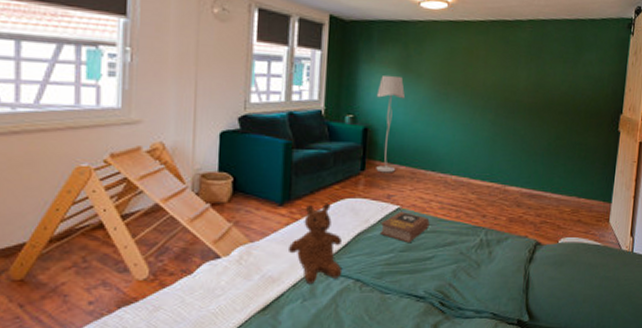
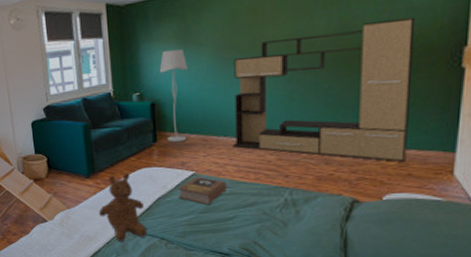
media console: none [439,82,590,209] -> present [232,16,416,163]

